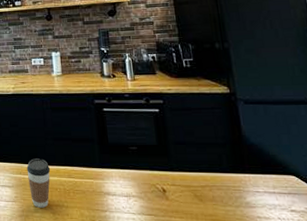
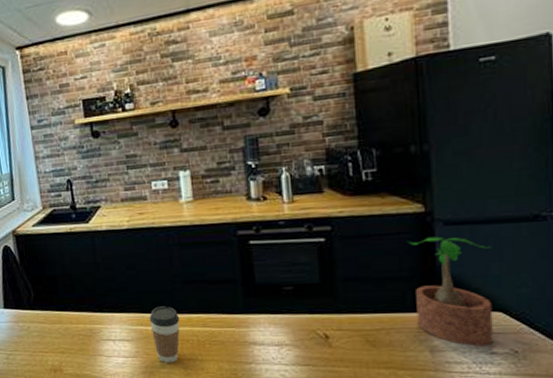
potted plant: none [219,112,292,204] -> present [406,236,493,346]

